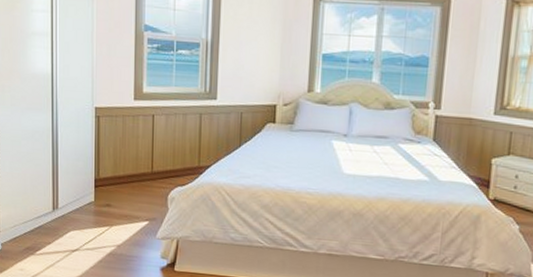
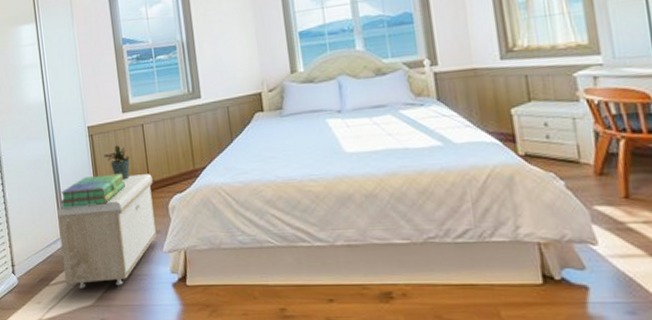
storage bench: none [52,162,156,264] -> present [57,174,156,288]
stack of books: none [56,156,127,187] -> present [60,173,125,210]
potted plant: none [108,130,136,166] -> present [103,145,131,180]

